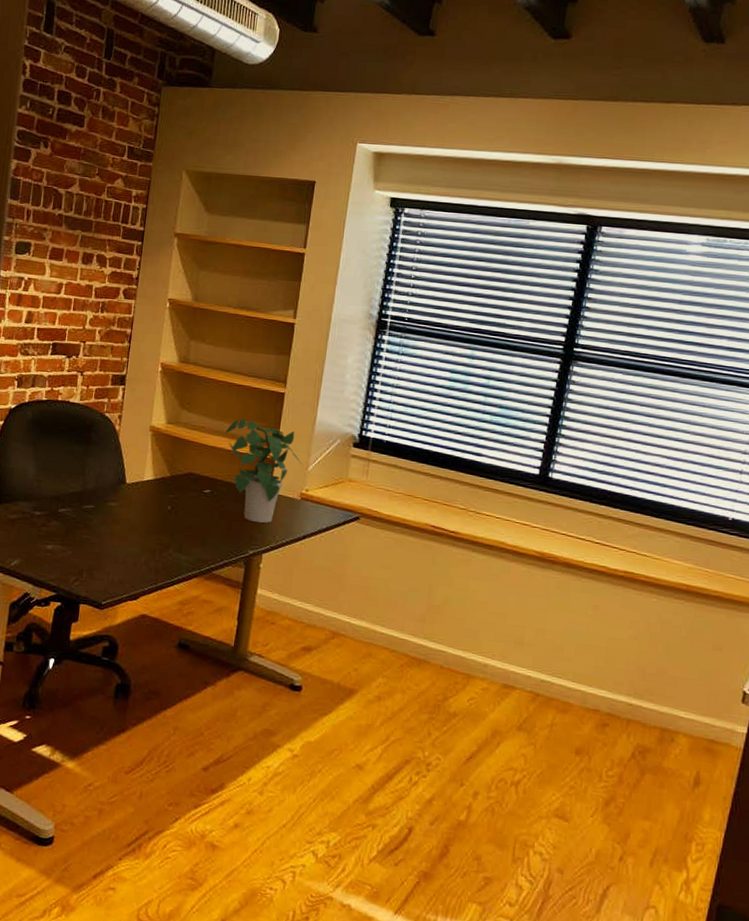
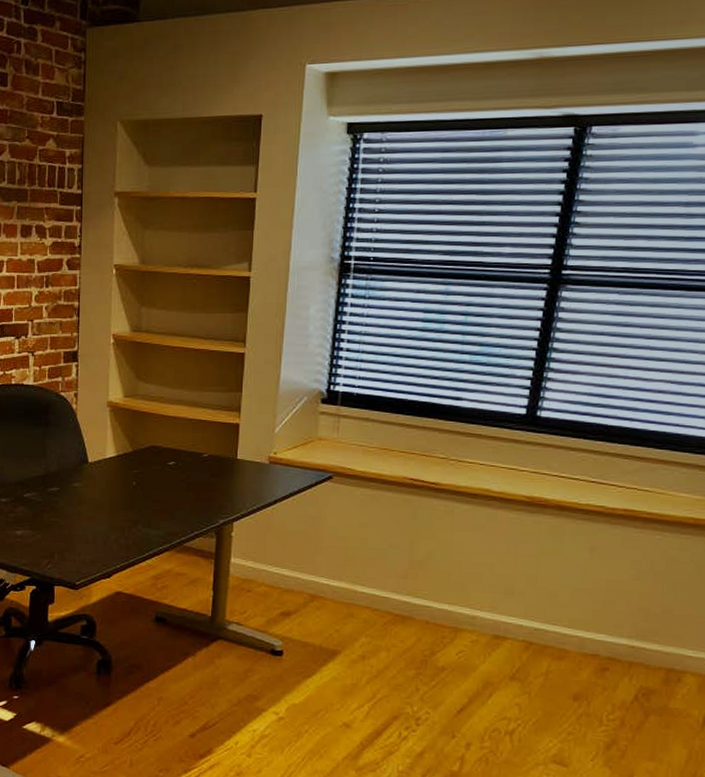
potted plant: present [224,418,303,524] -> none [184,384,269,492]

